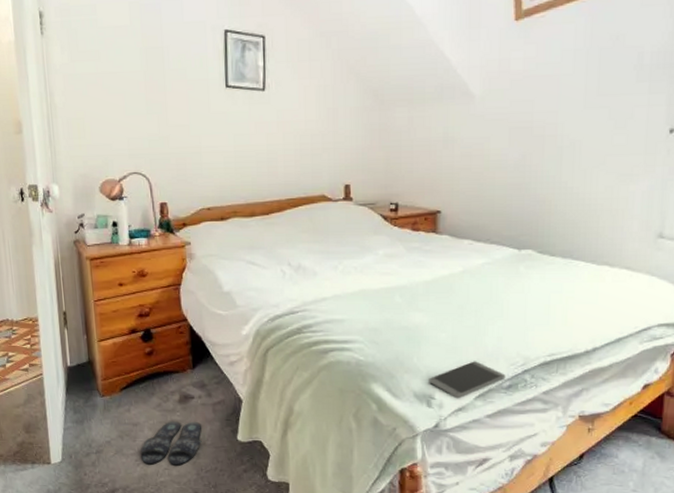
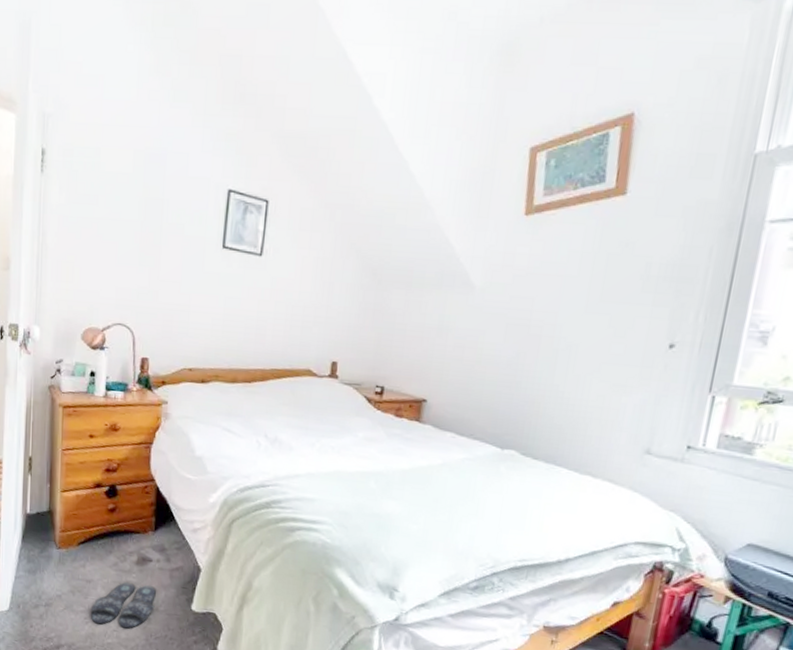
smartphone: present [429,361,506,398] -> none [394,557,474,593]

